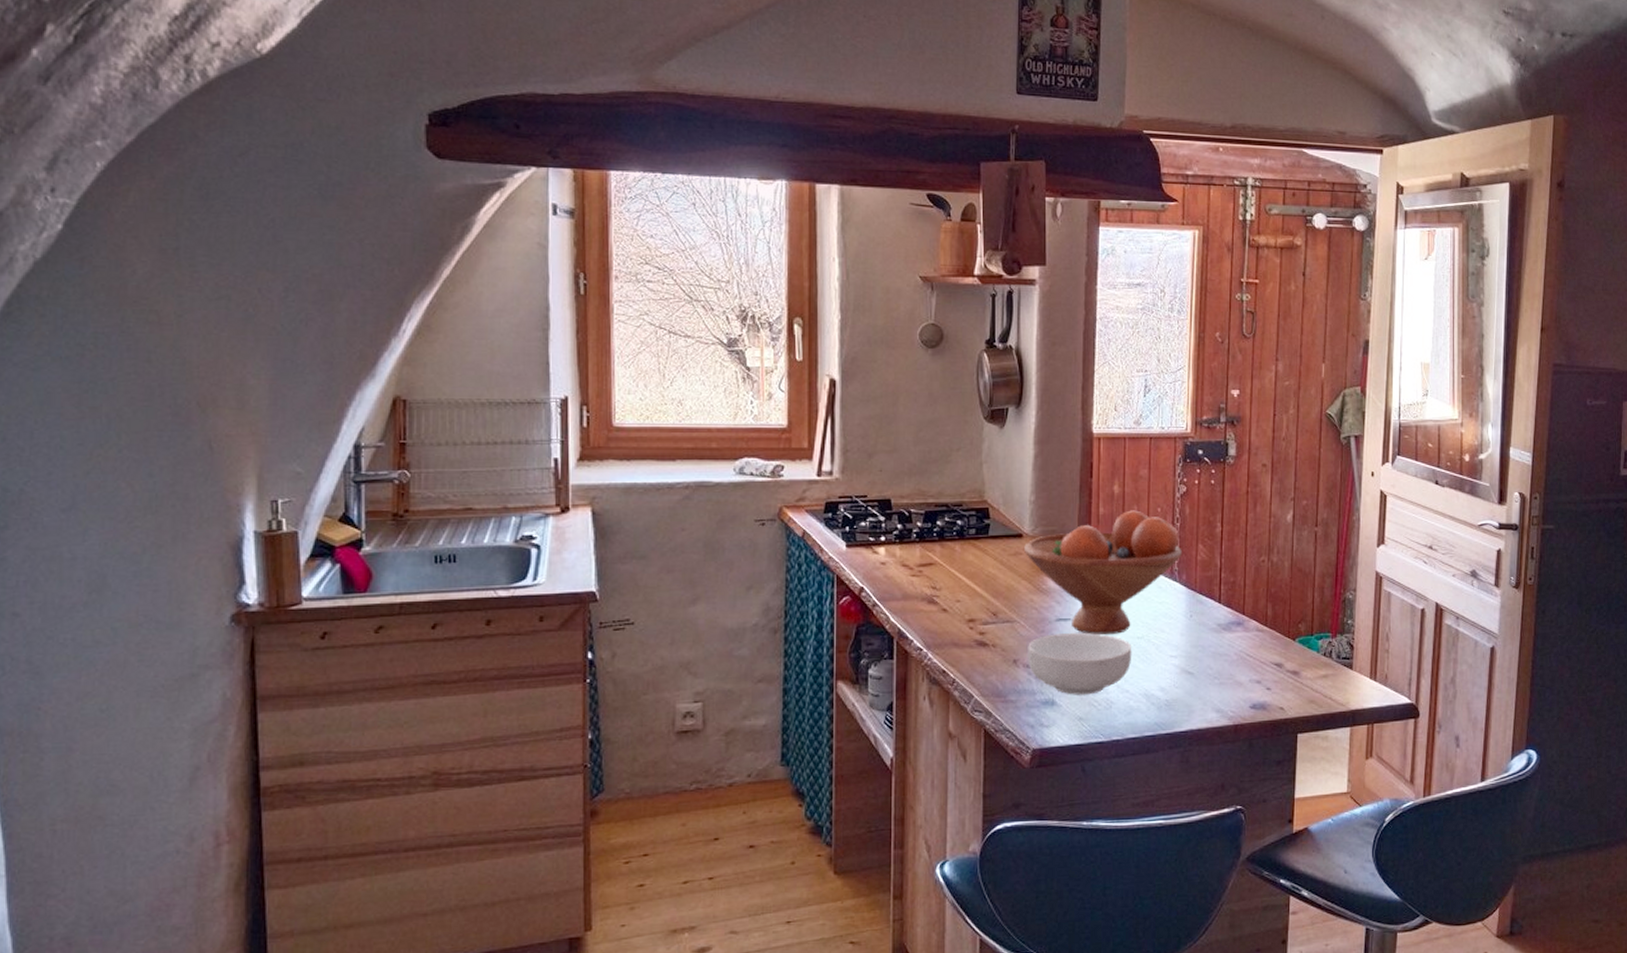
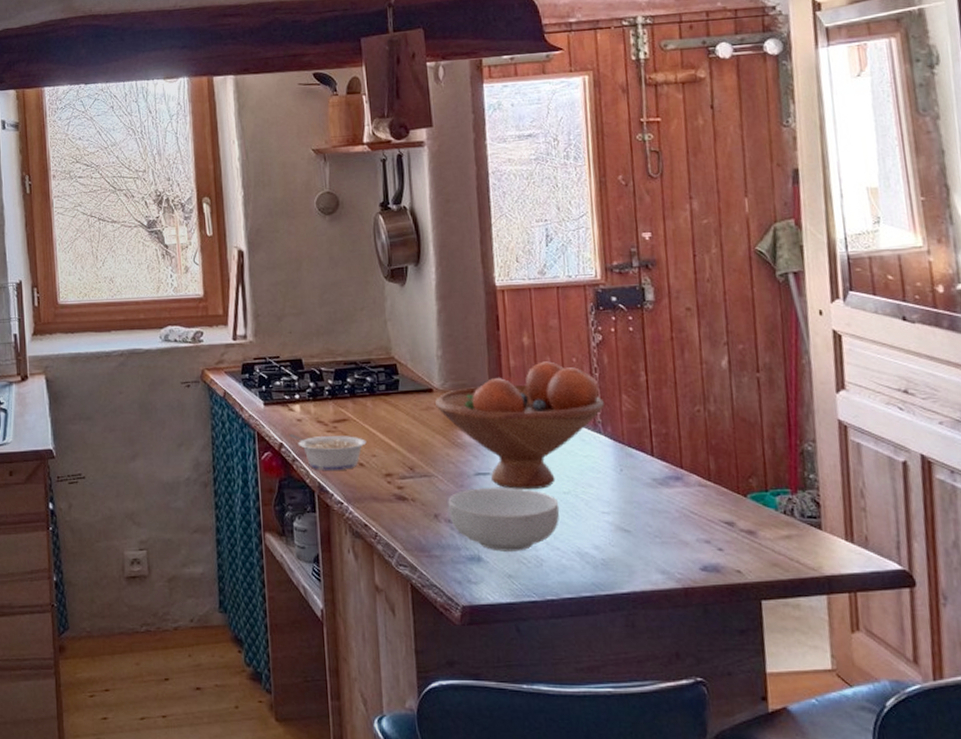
legume: none [871,577,952,616] -> present [289,433,367,470]

